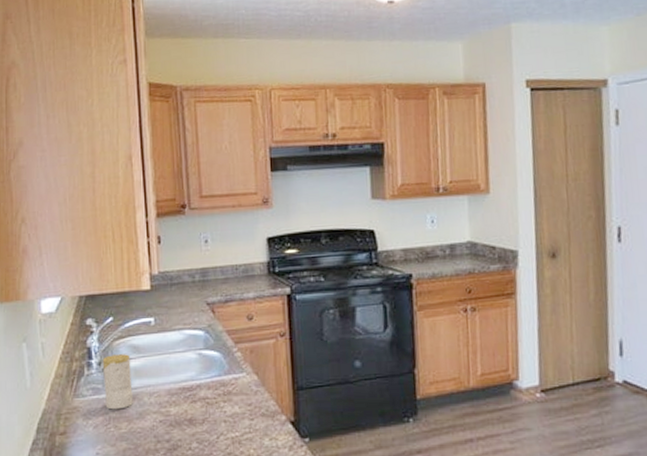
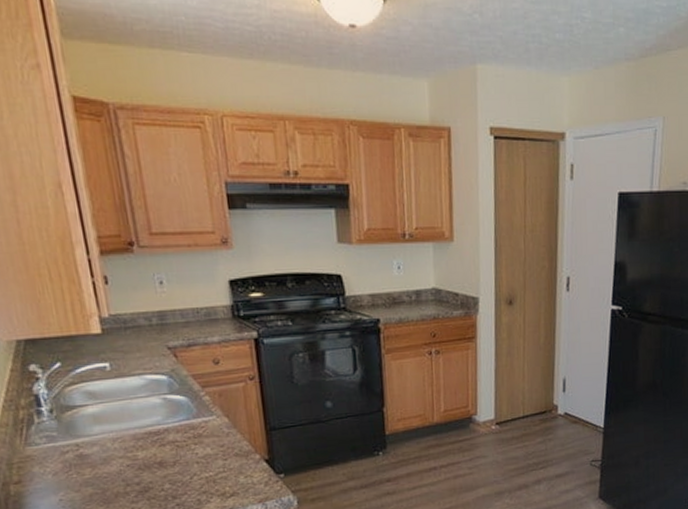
candle: present [103,354,133,410] -> none [55,400,95,457]

